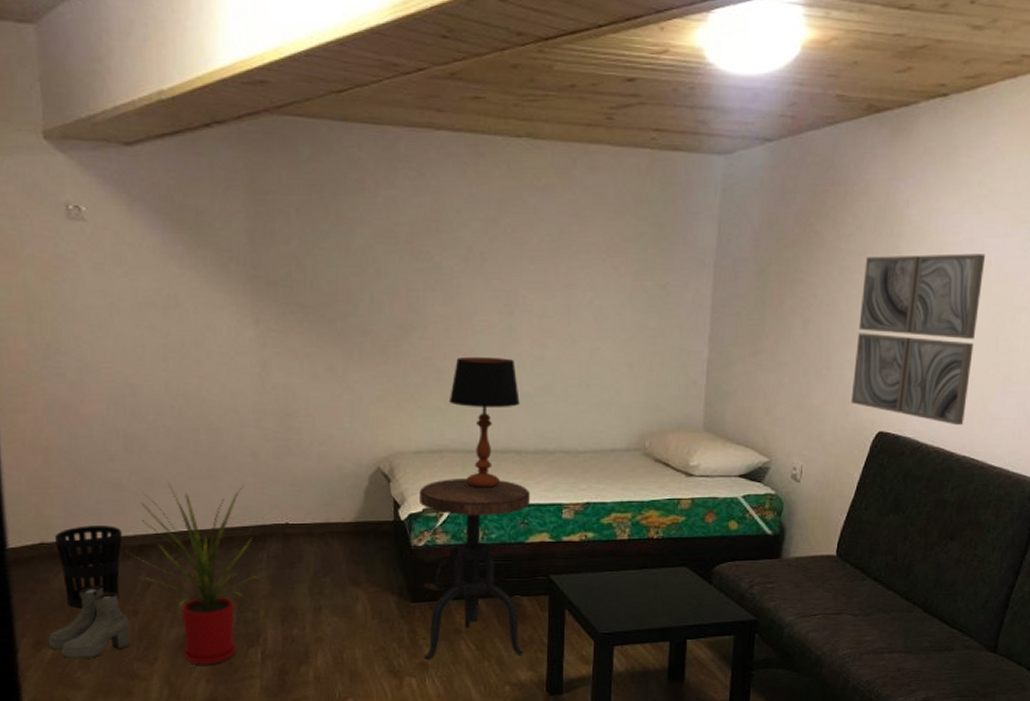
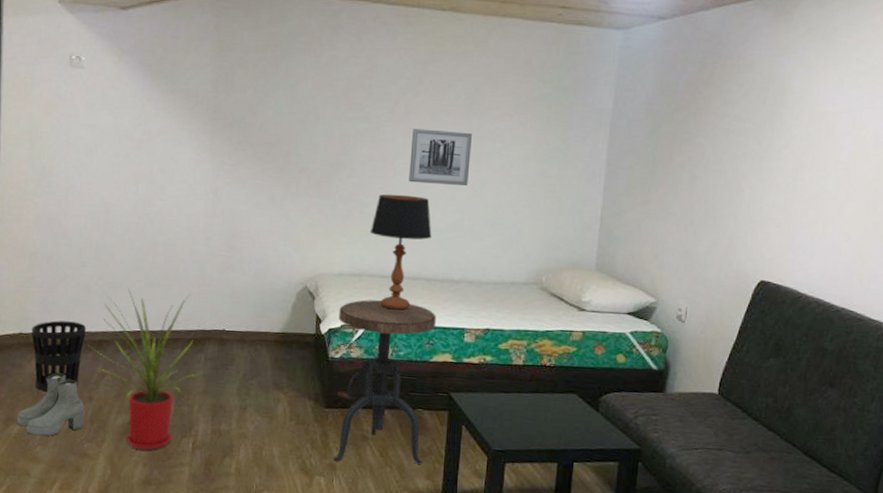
wall art: none [490,279,559,343] -> present [409,128,472,185]
wall art: present [850,253,986,426] -> none [734,122,865,280]

